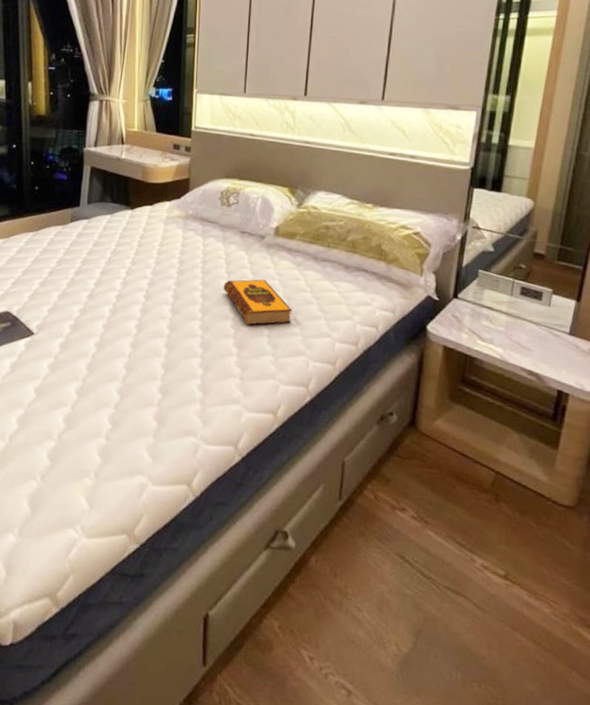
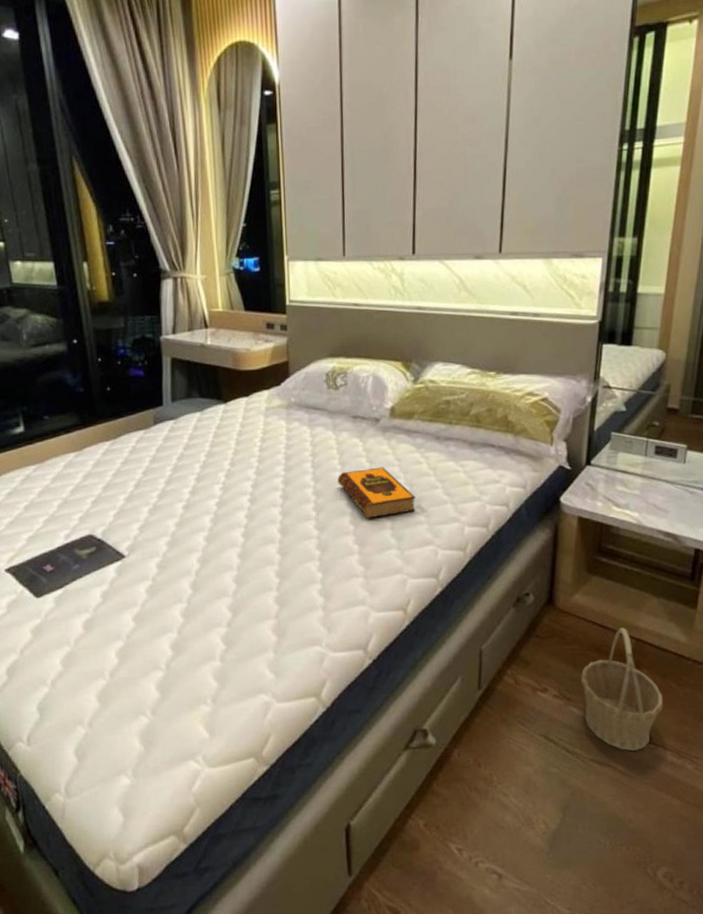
basket: none [438,458,521,585] -> present [580,627,663,751]

